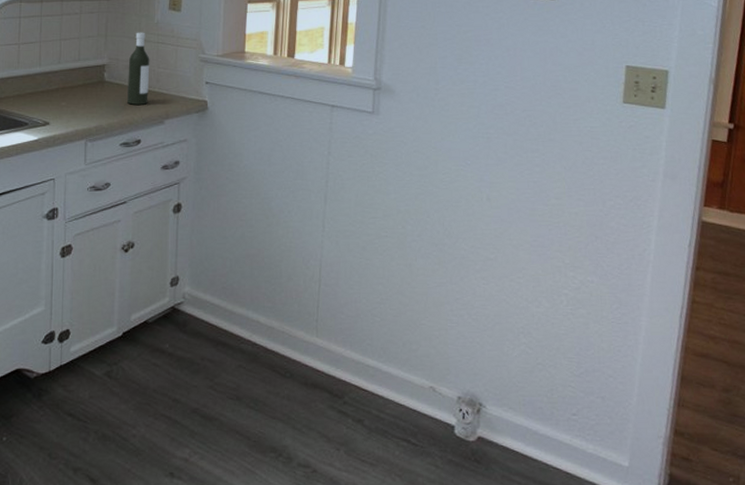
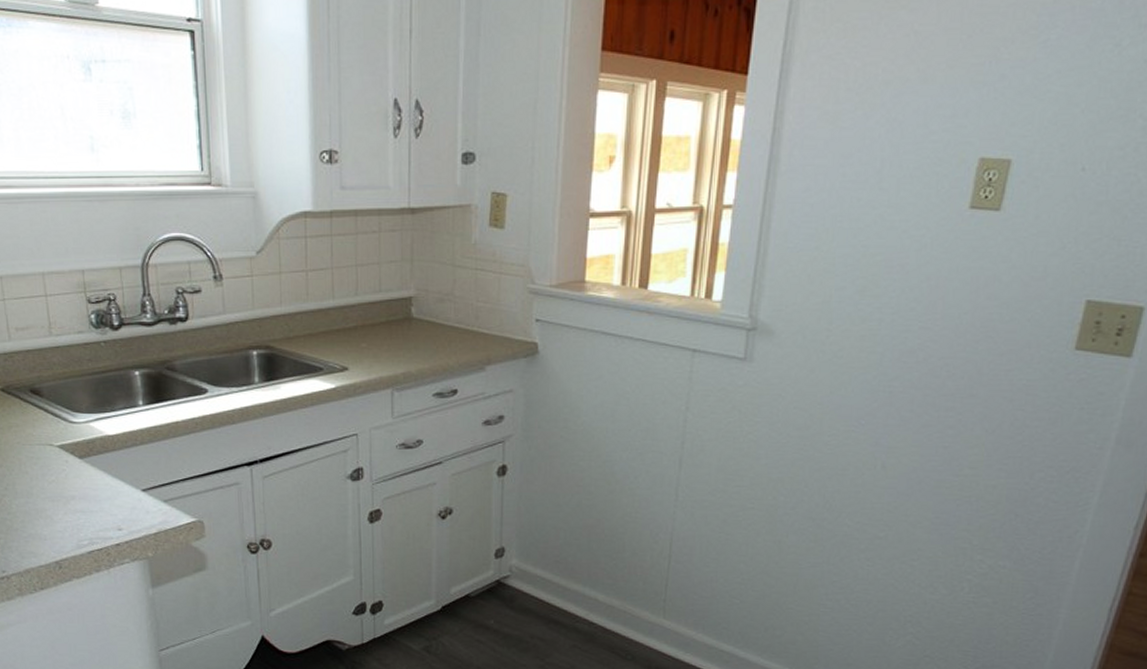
bottle: present [126,32,150,105] -> none [439,255,467,347]

